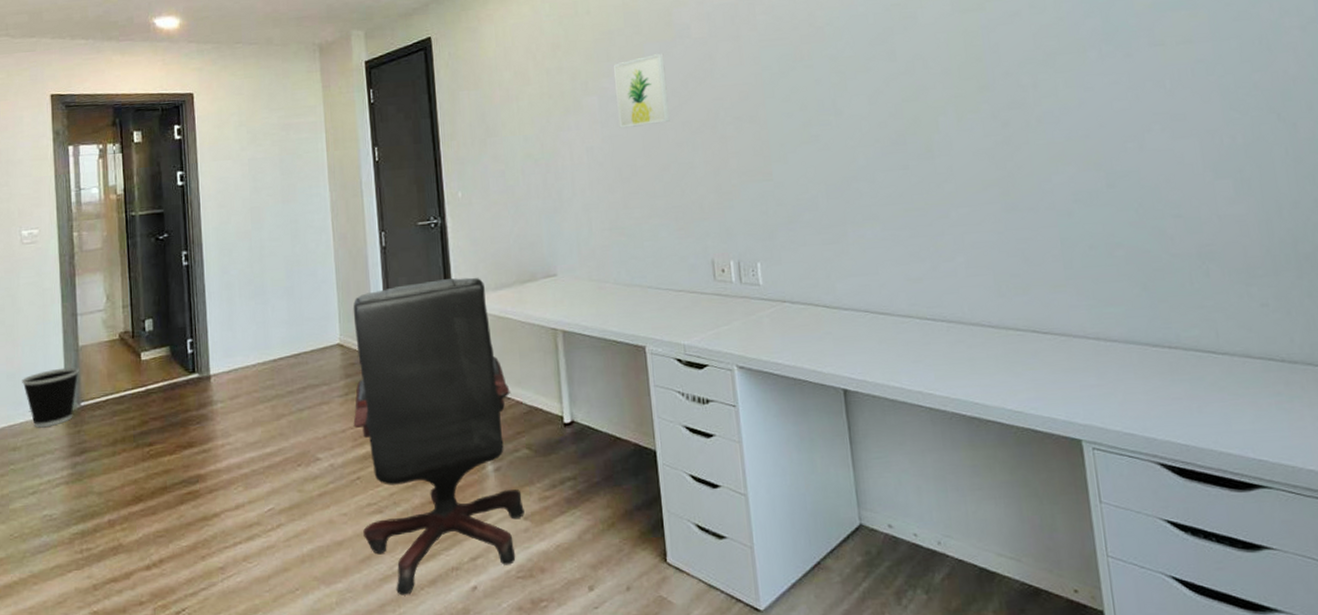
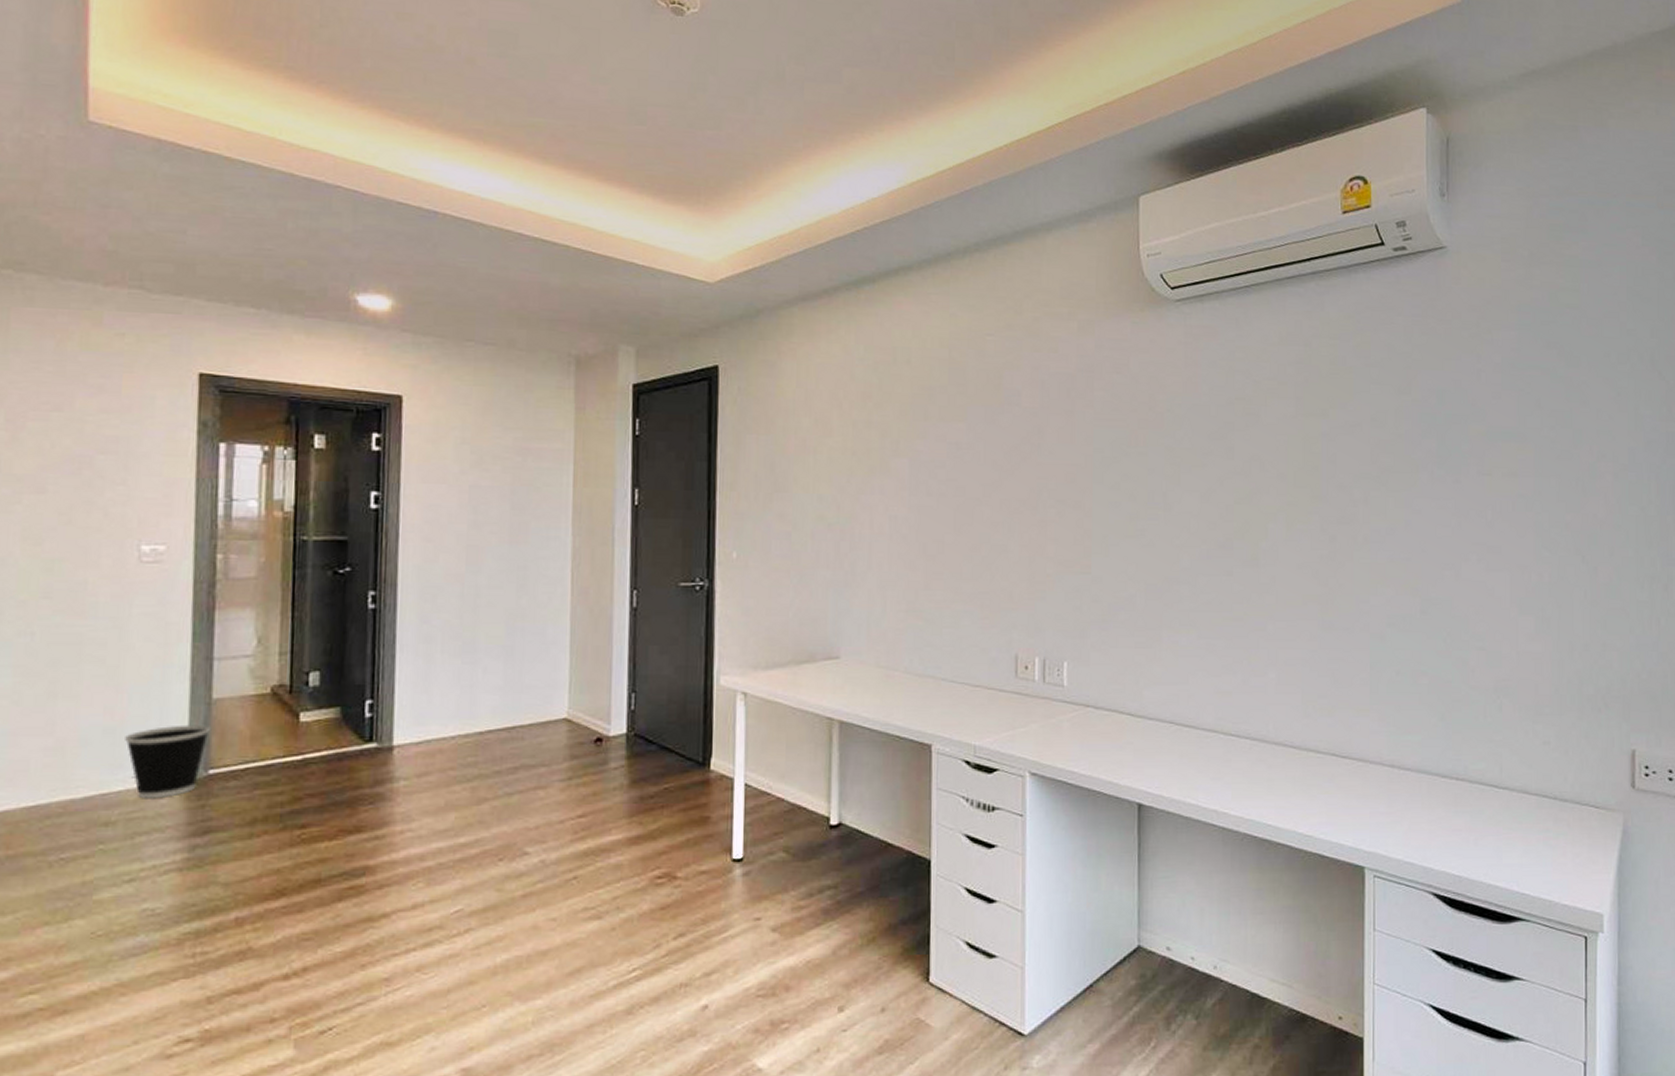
office chair: present [353,277,524,596] -> none [575,652,773,1015]
wall art: present [613,53,670,129] -> none [929,419,989,500]

